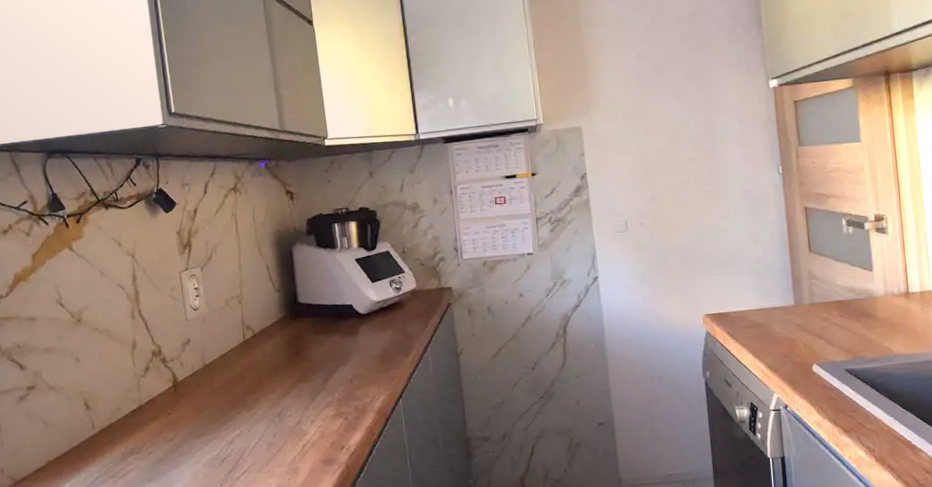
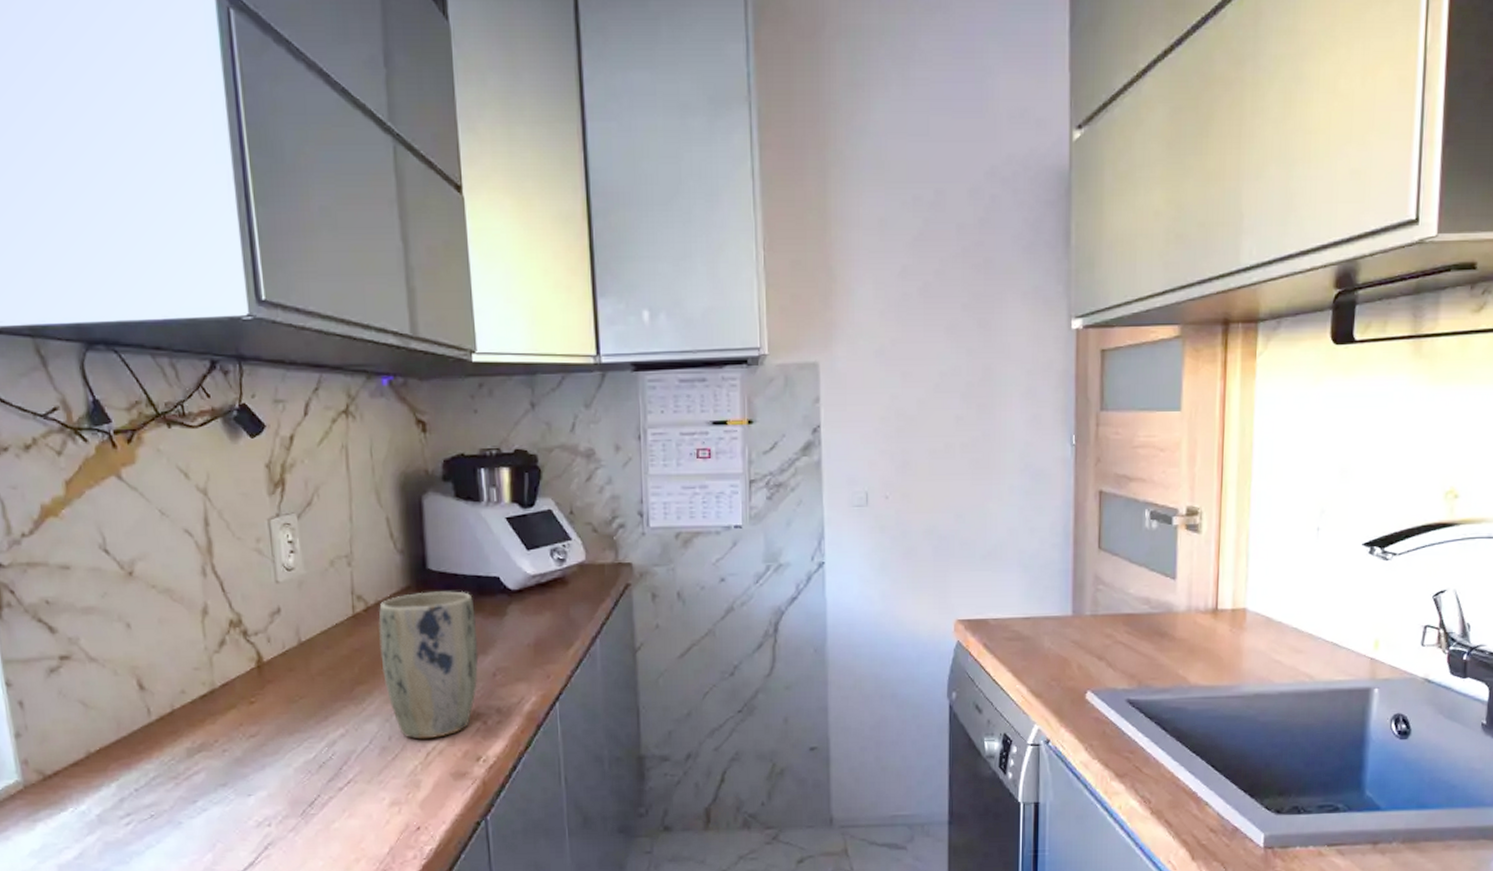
plant pot: none [263,317,340,435] -> present [378,591,479,740]

